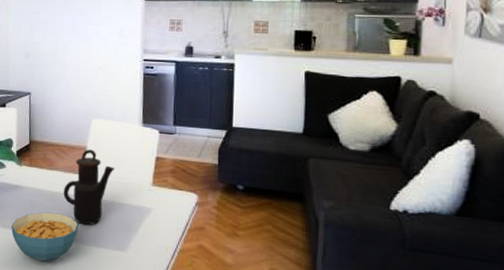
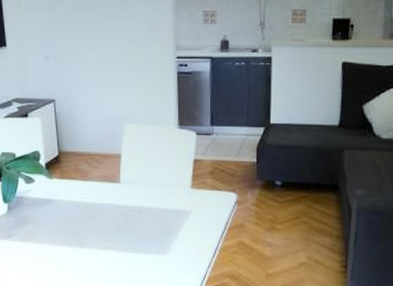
cereal bowl: present [11,212,79,262] -> none [47,223,118,272]
teapot: present [63,149,115,226] -> none [100,156,152,233]

